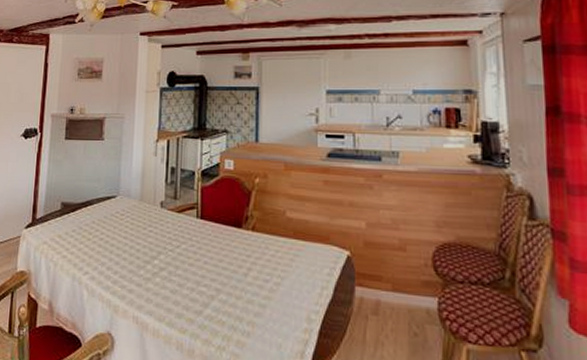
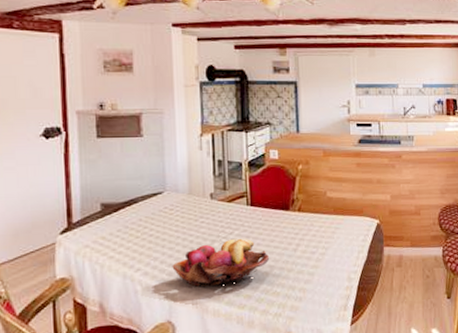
fruit basket: none [117,252,217,303] -> present [172,238,270,287]

